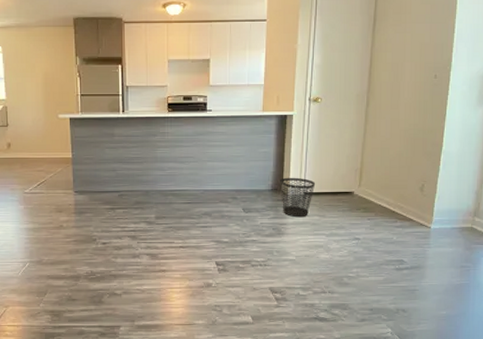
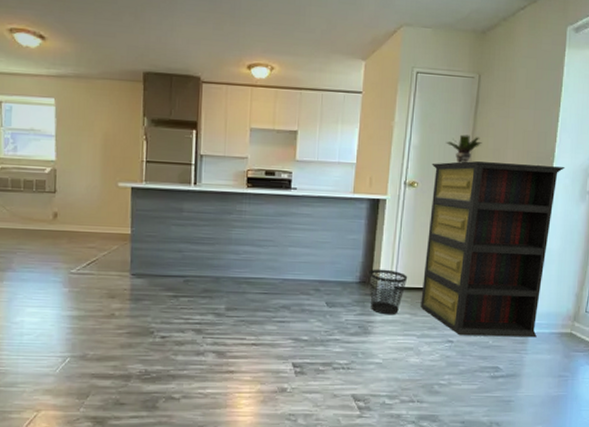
bookshelf: none [328,75,463,233] -> present [420,161,566,338]
potted plant: none [346,51,381,78] -> present [445,134,482,163]

